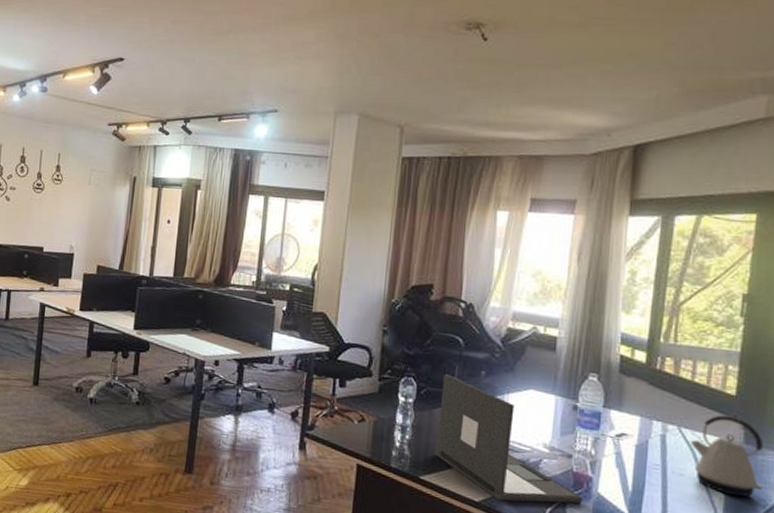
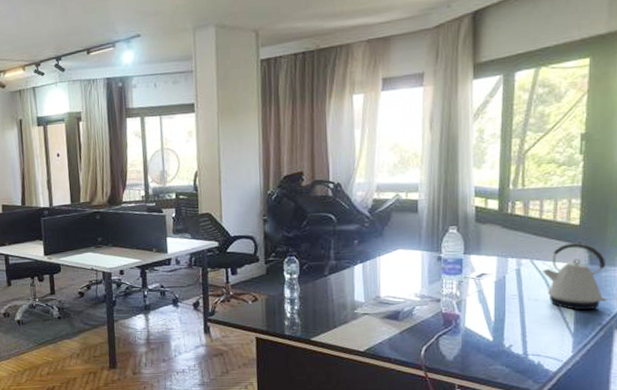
laptop: present [435,373,584,504] -> none [321,247,453,347]

